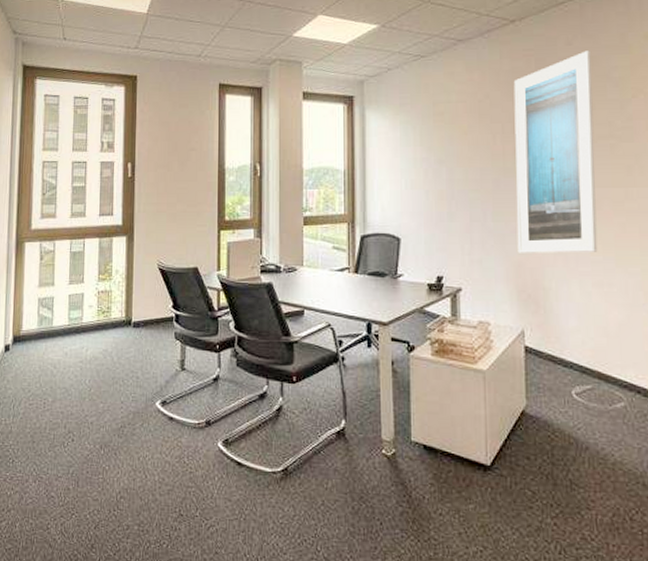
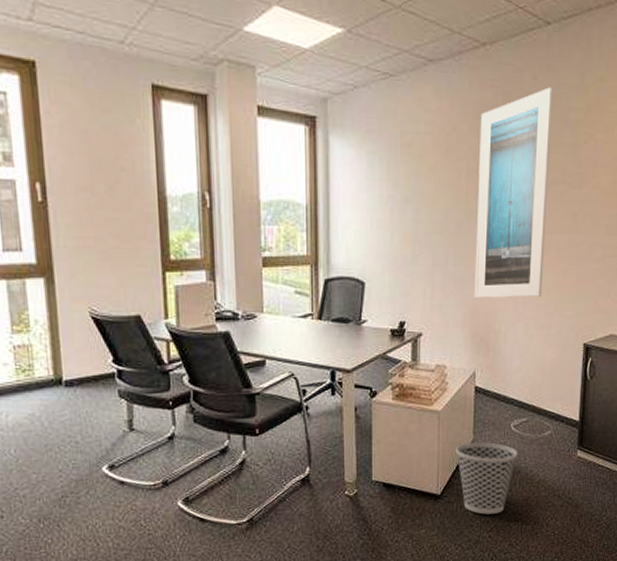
wastebasket: none [506,409,584,497] -> present [456,442,518,515]

